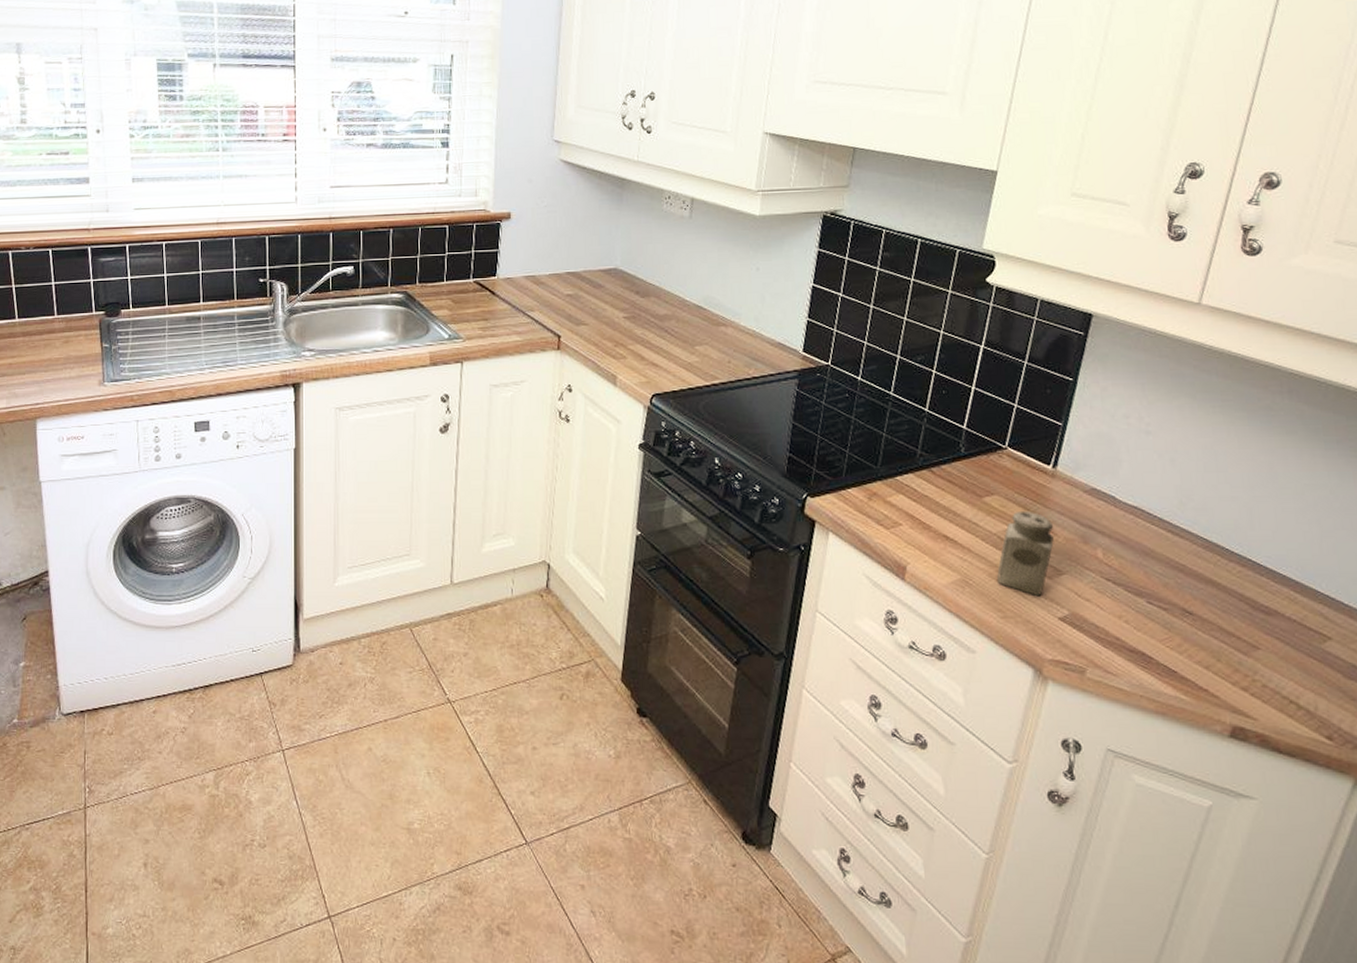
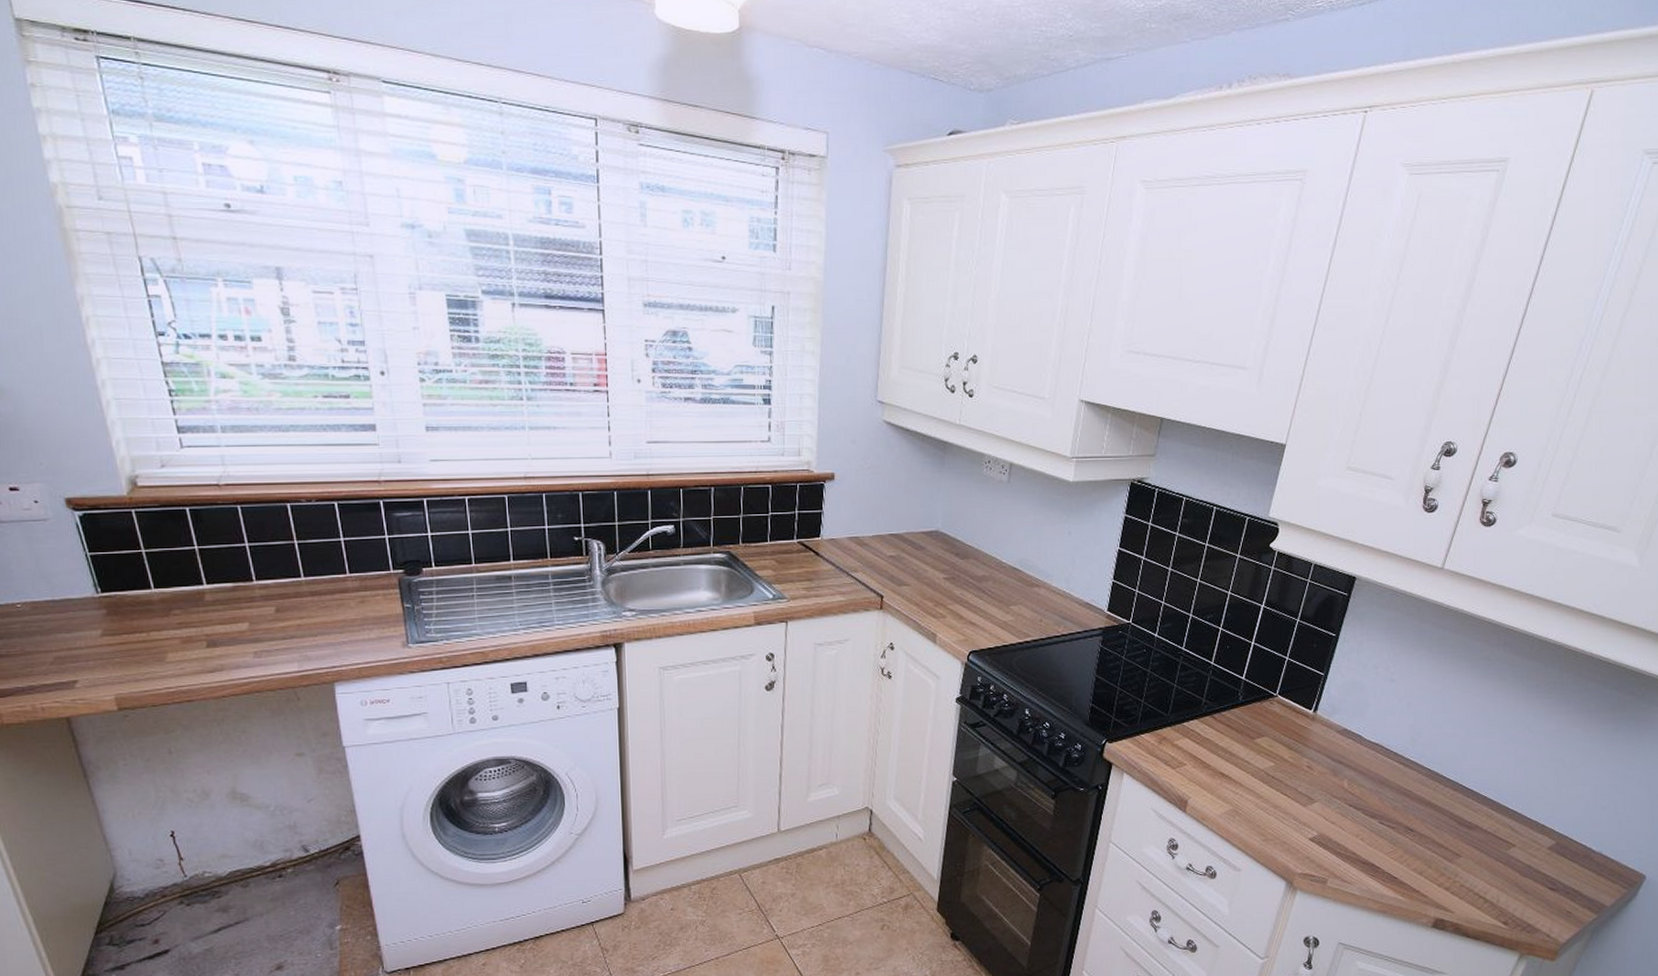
salt shaker: present [997,510,1054,597] -> none [1262,749,1311,822]

